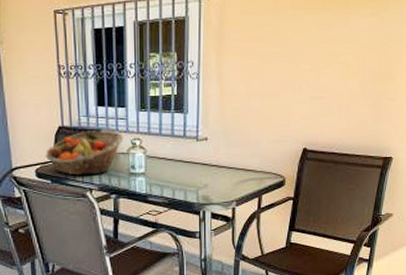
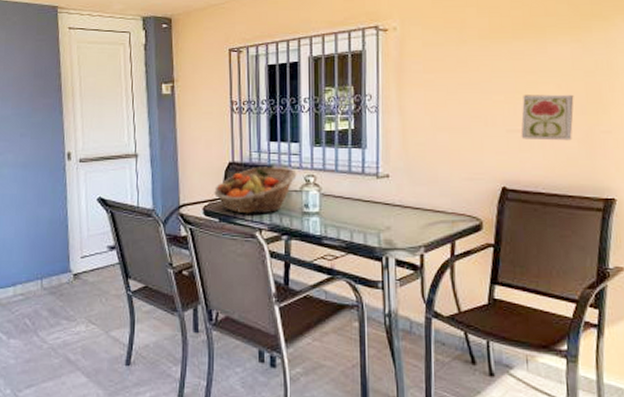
decorative tile: none [322,64,368,107] -> present [521,94,574,141]

